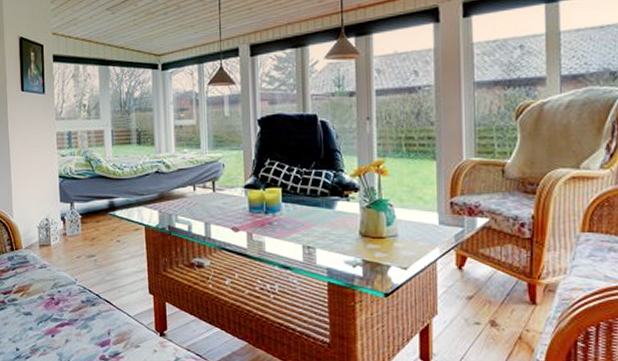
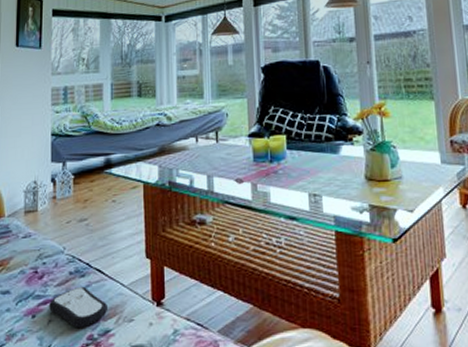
remote control: none [66,313,117,349] -> present [49,286,109,328]

